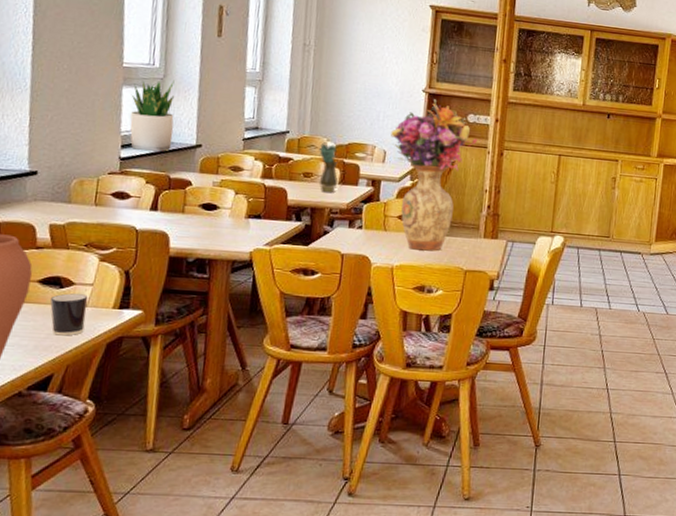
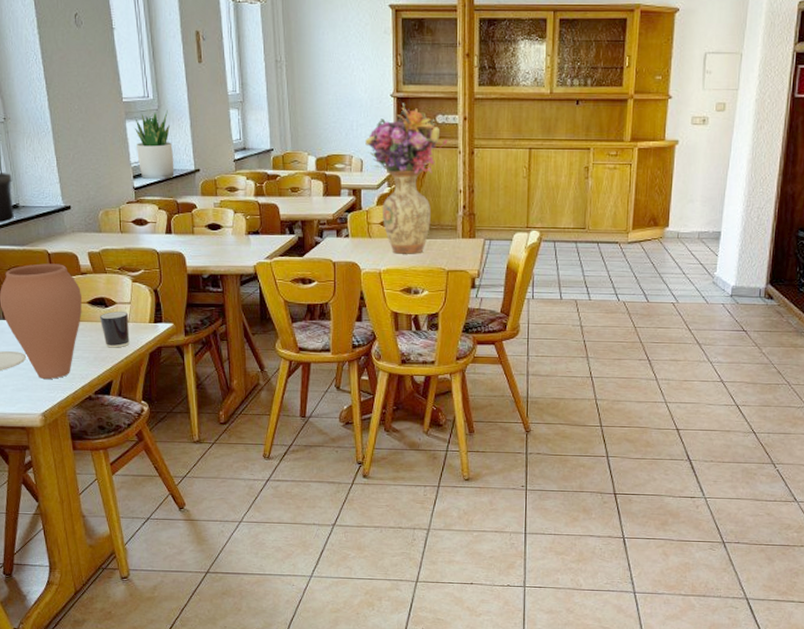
vase: present [318,142,338,193] -> none [301,157,323,206]

